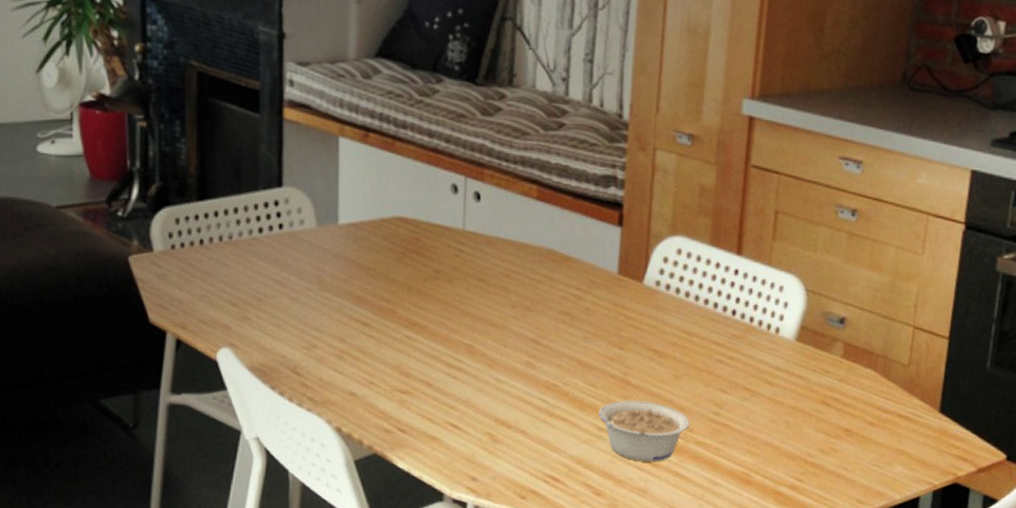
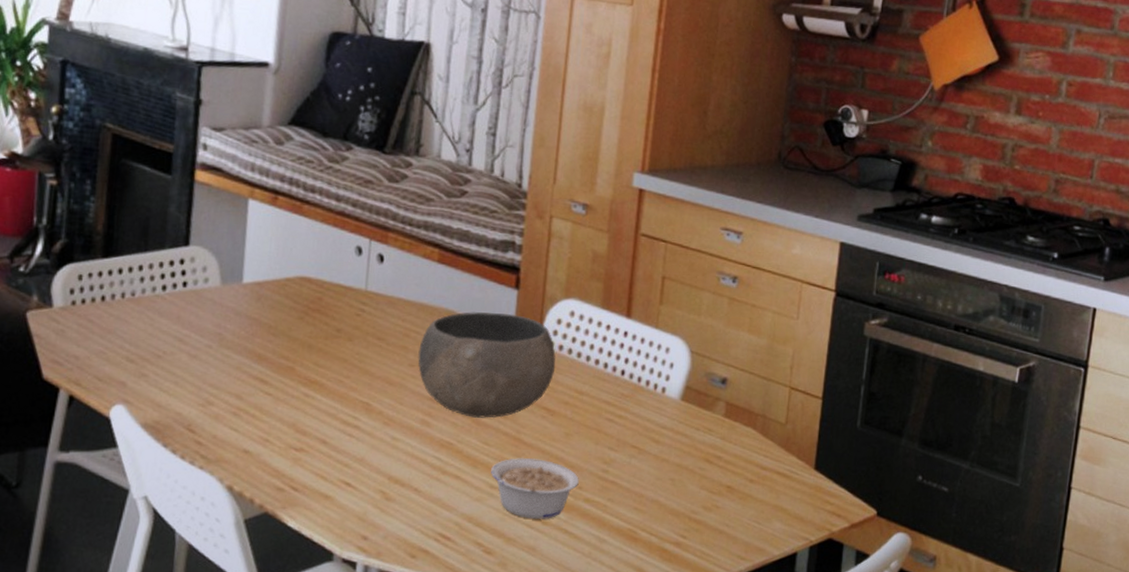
bowl: none [520,251,664,360] -> present [418,312,557,418]

